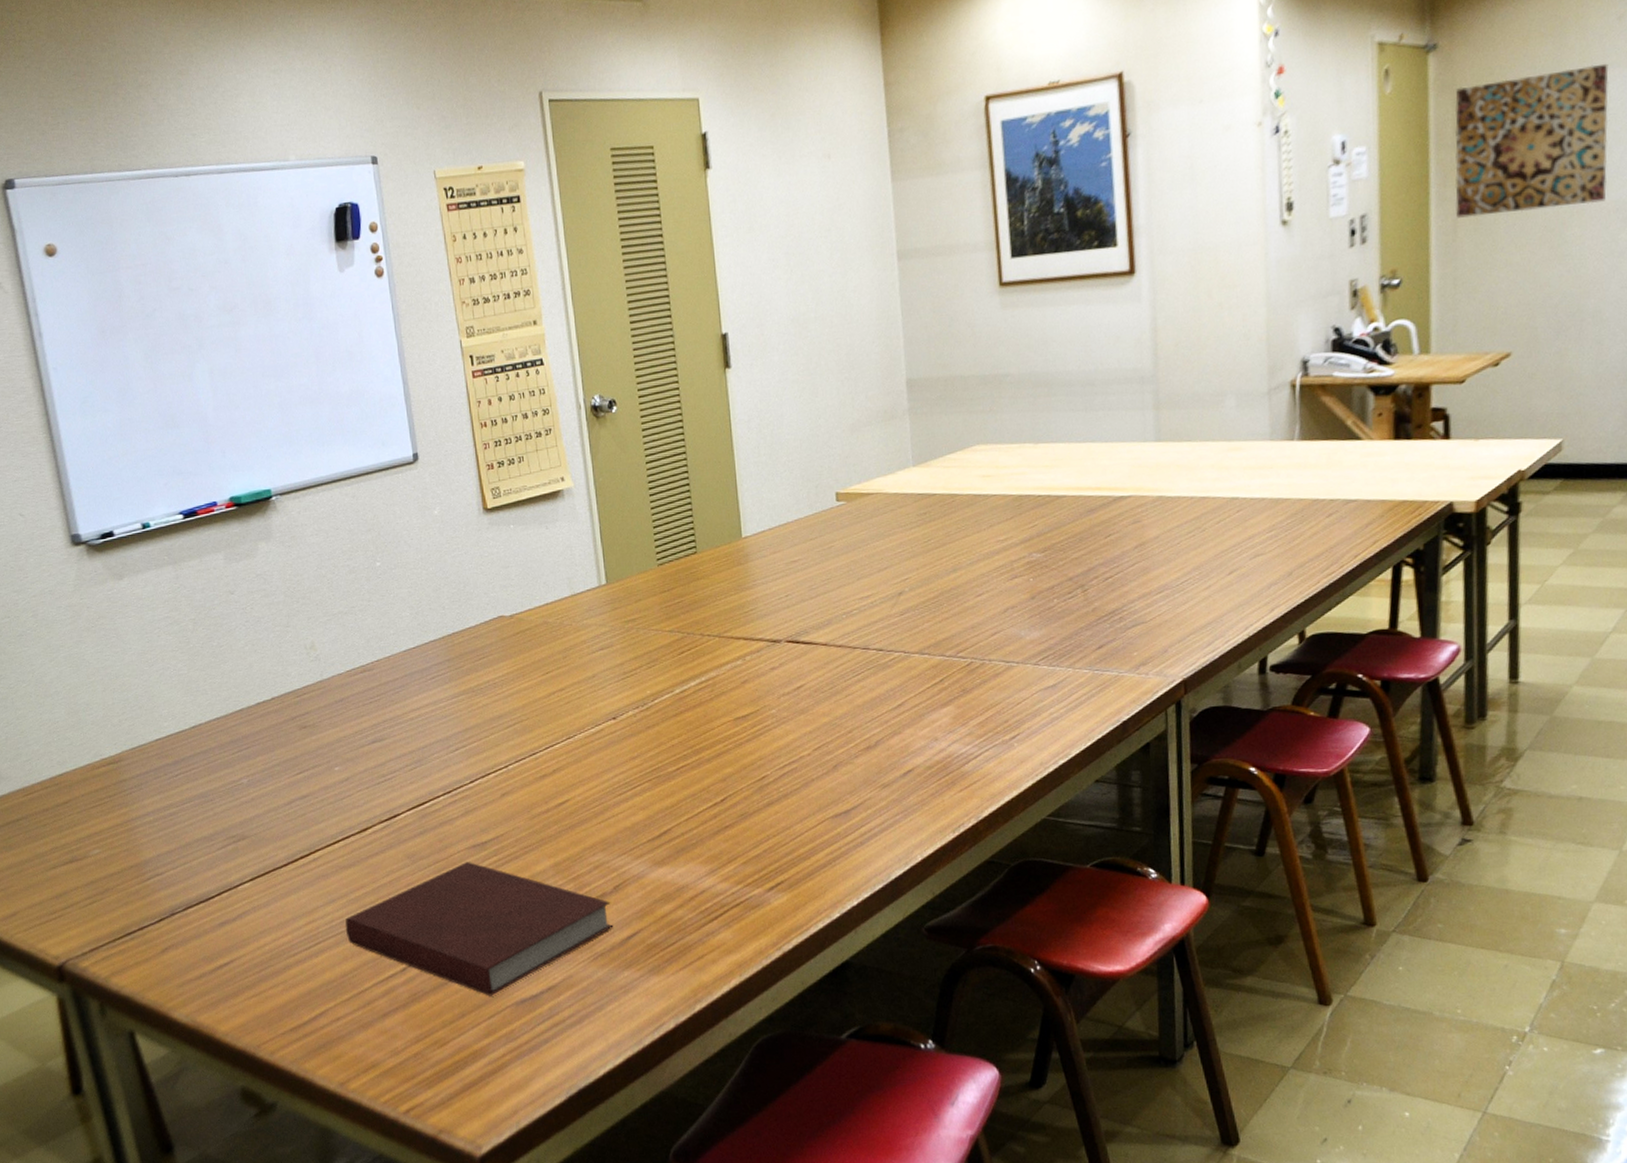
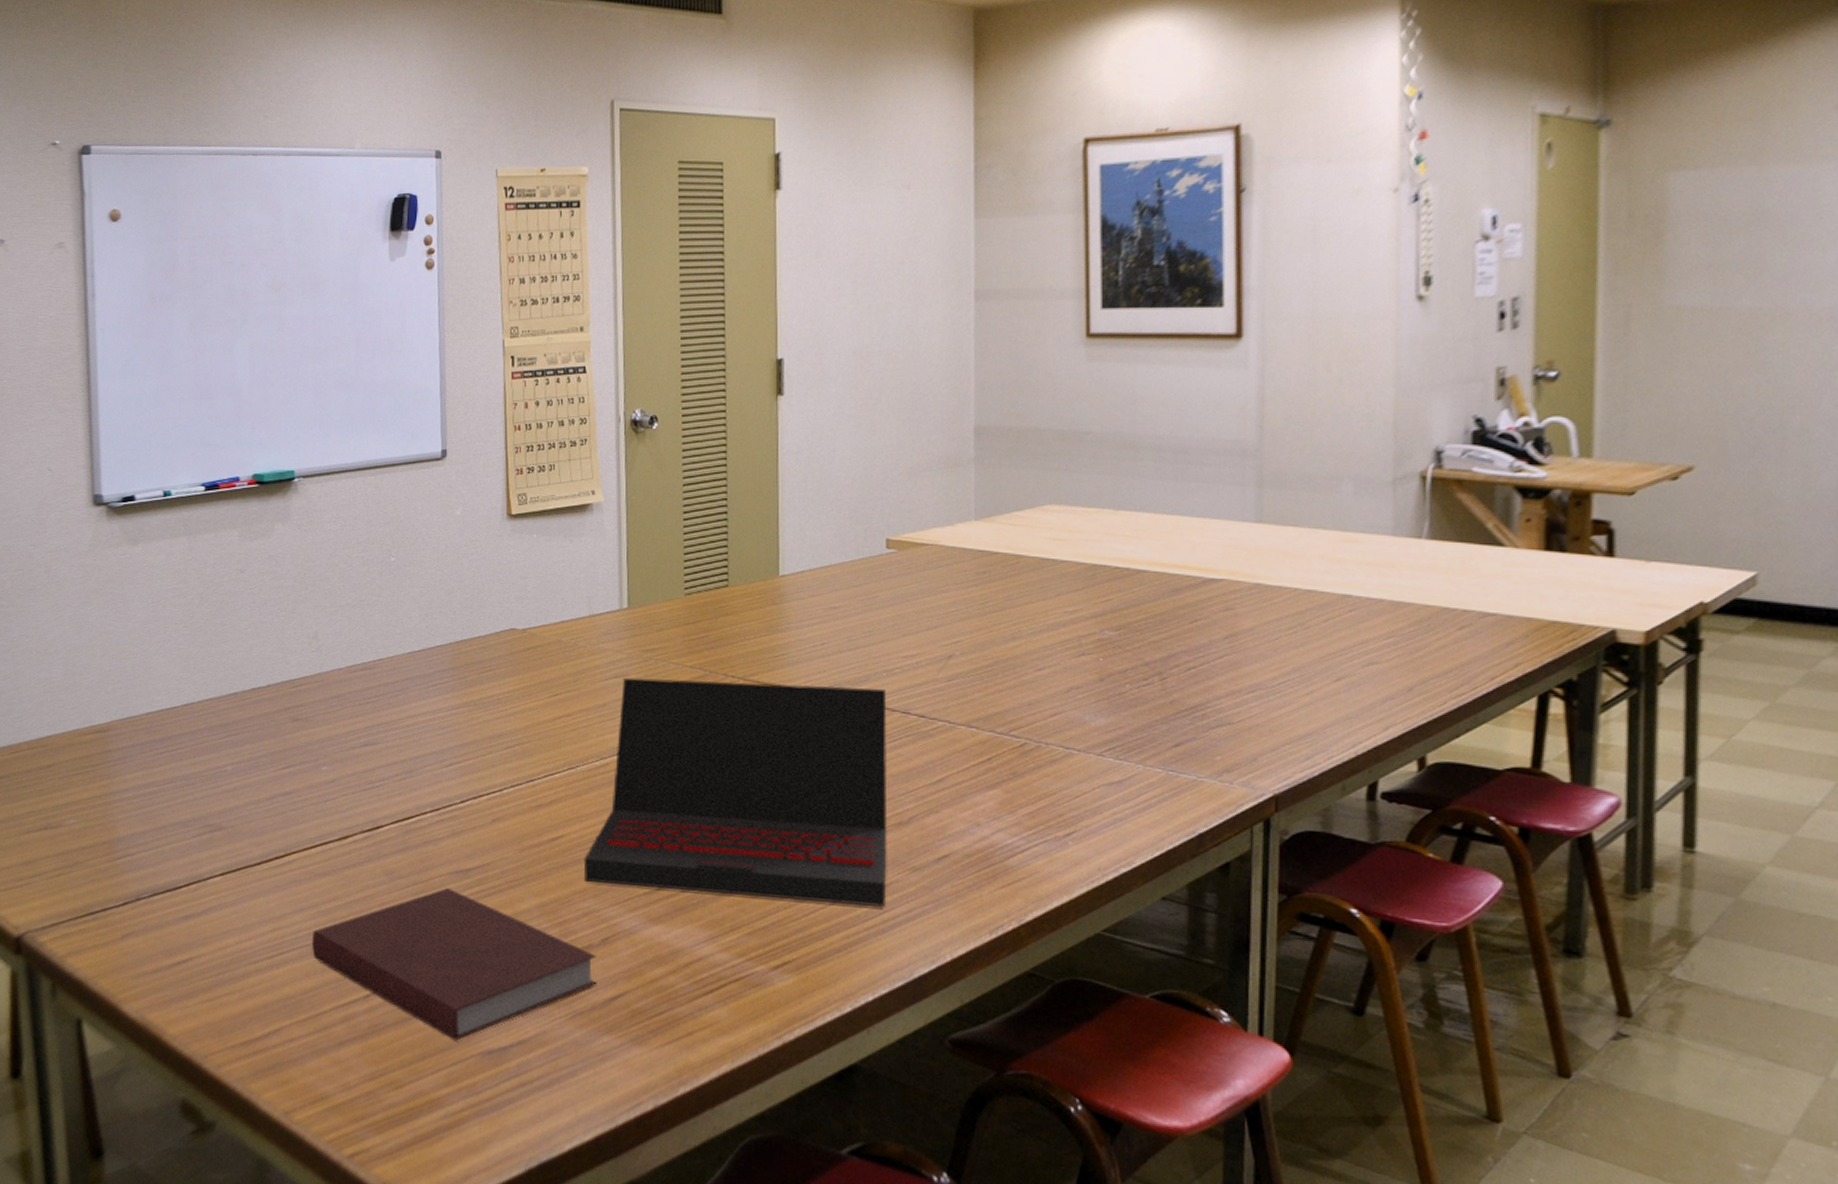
laptop: none [589,629,861,838] -> present [583,677,887,907]
wall art: present [1454,63,1609,218] -> none [1628,155,1822,310]

